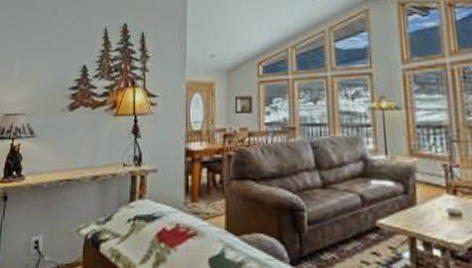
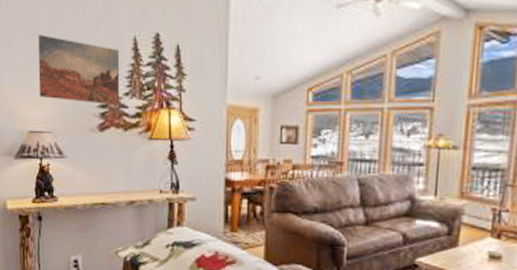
wall art: none [17,30,92,88] -> present [38,35,120,106]

